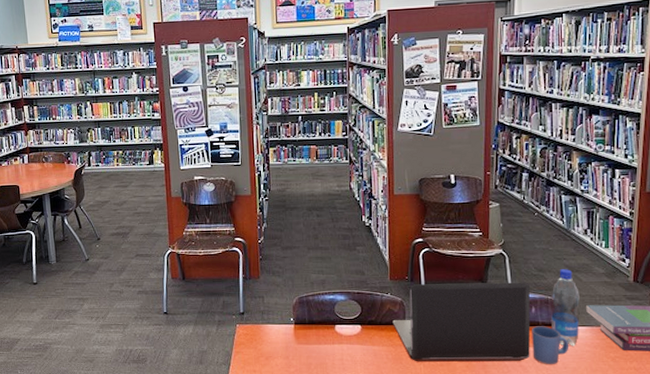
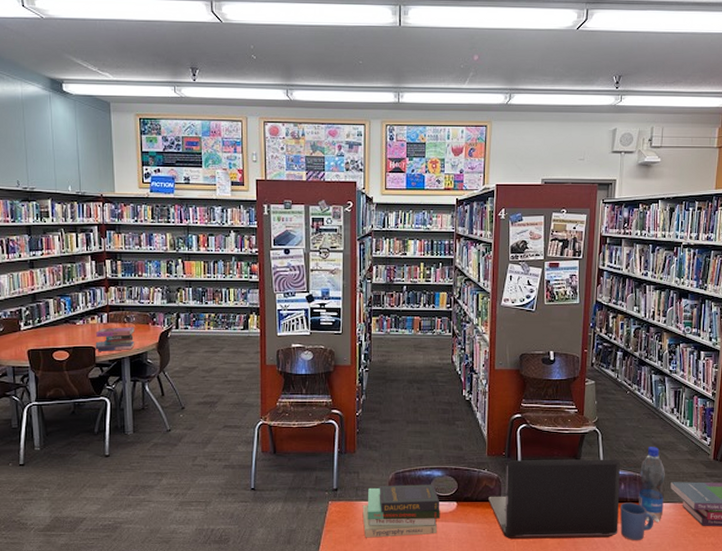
books: none [19,166,53,189] -> present [95,327,135,351]
books: none [268,308,345,359] -> present [362,484,440,538]

